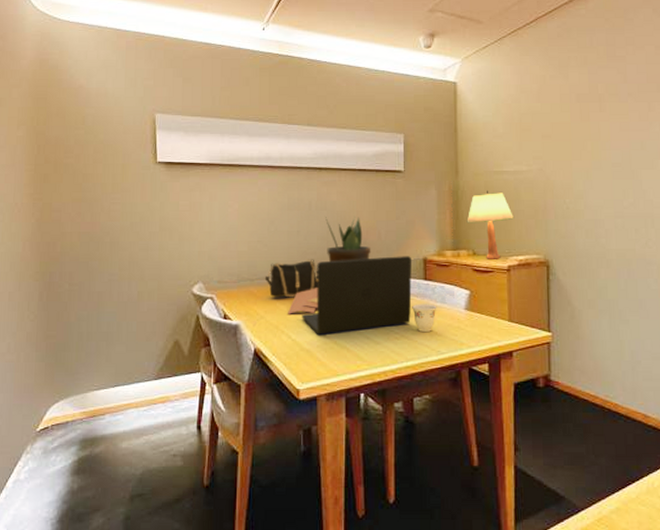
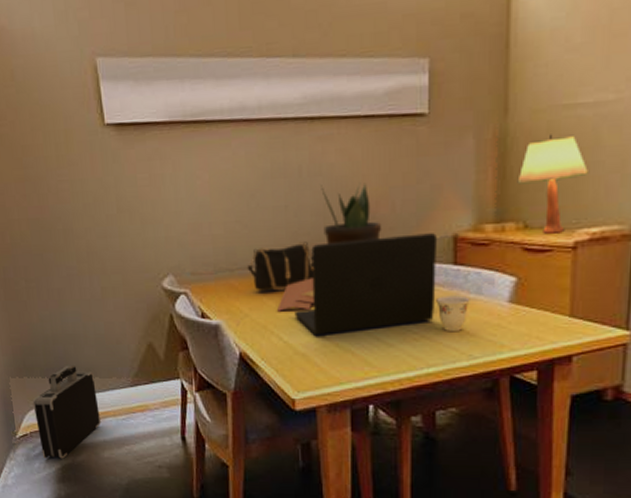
briefcase: none [58,360,124,451] -> present [32,365,102,459]

